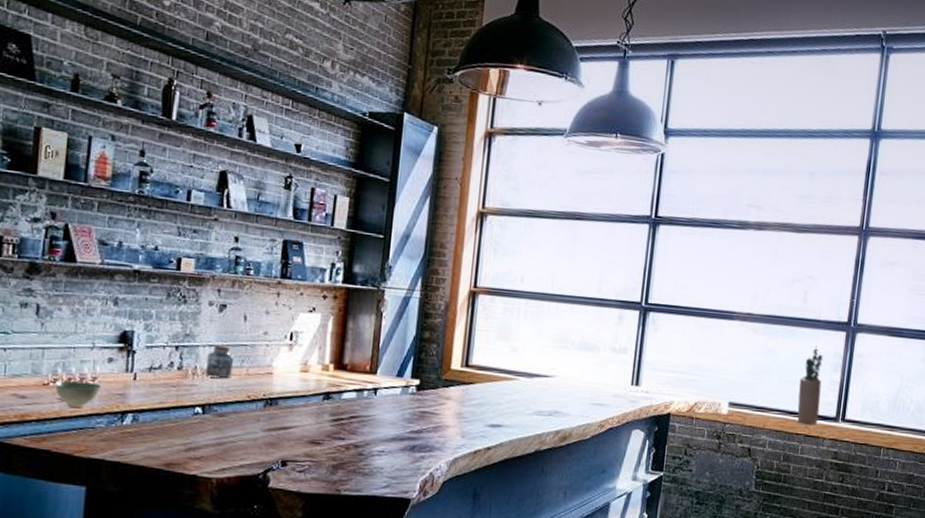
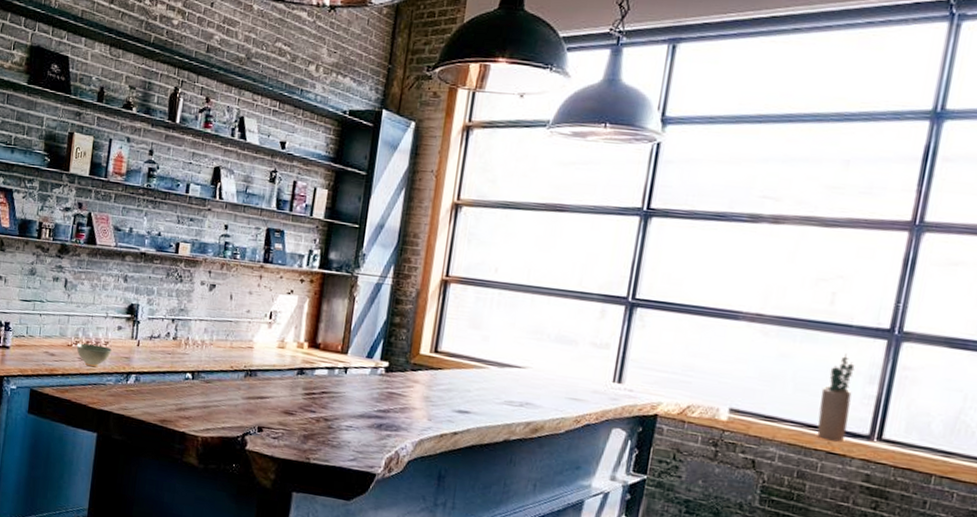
jar: present [204,345,235,378] -> none [195,320,221,350]

